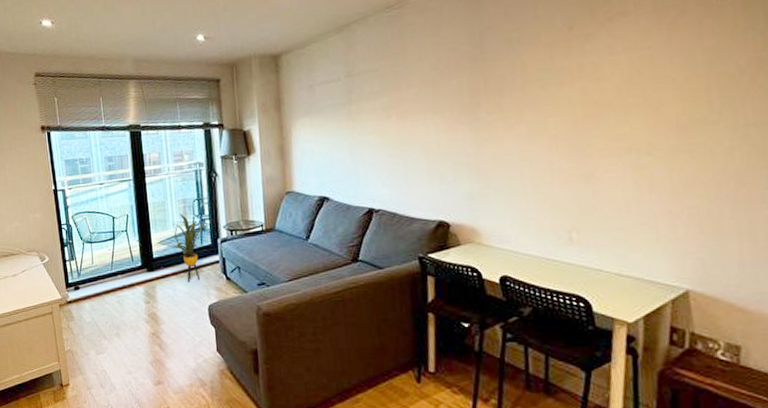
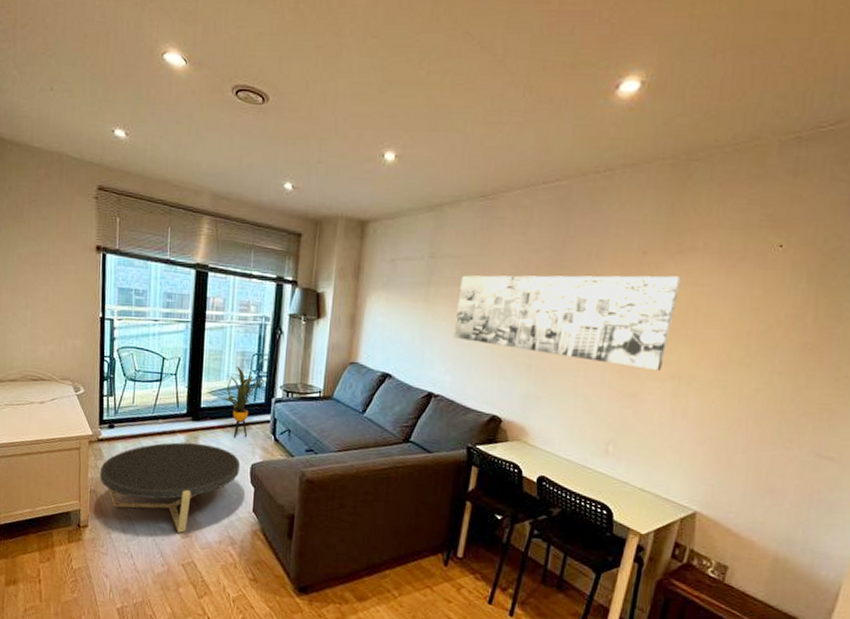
coffee table: none [72,292,199,381] -> present [99,442,241,533]
wall art: none [381,44,617,151] -> present [453,275,681,372]

